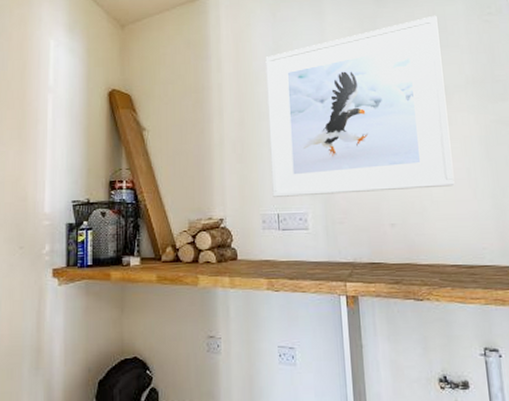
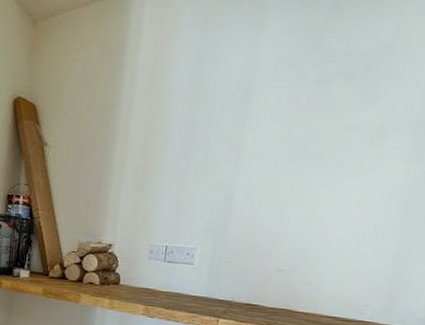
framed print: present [265,15,455,197] -> none [164,34,401,239]

